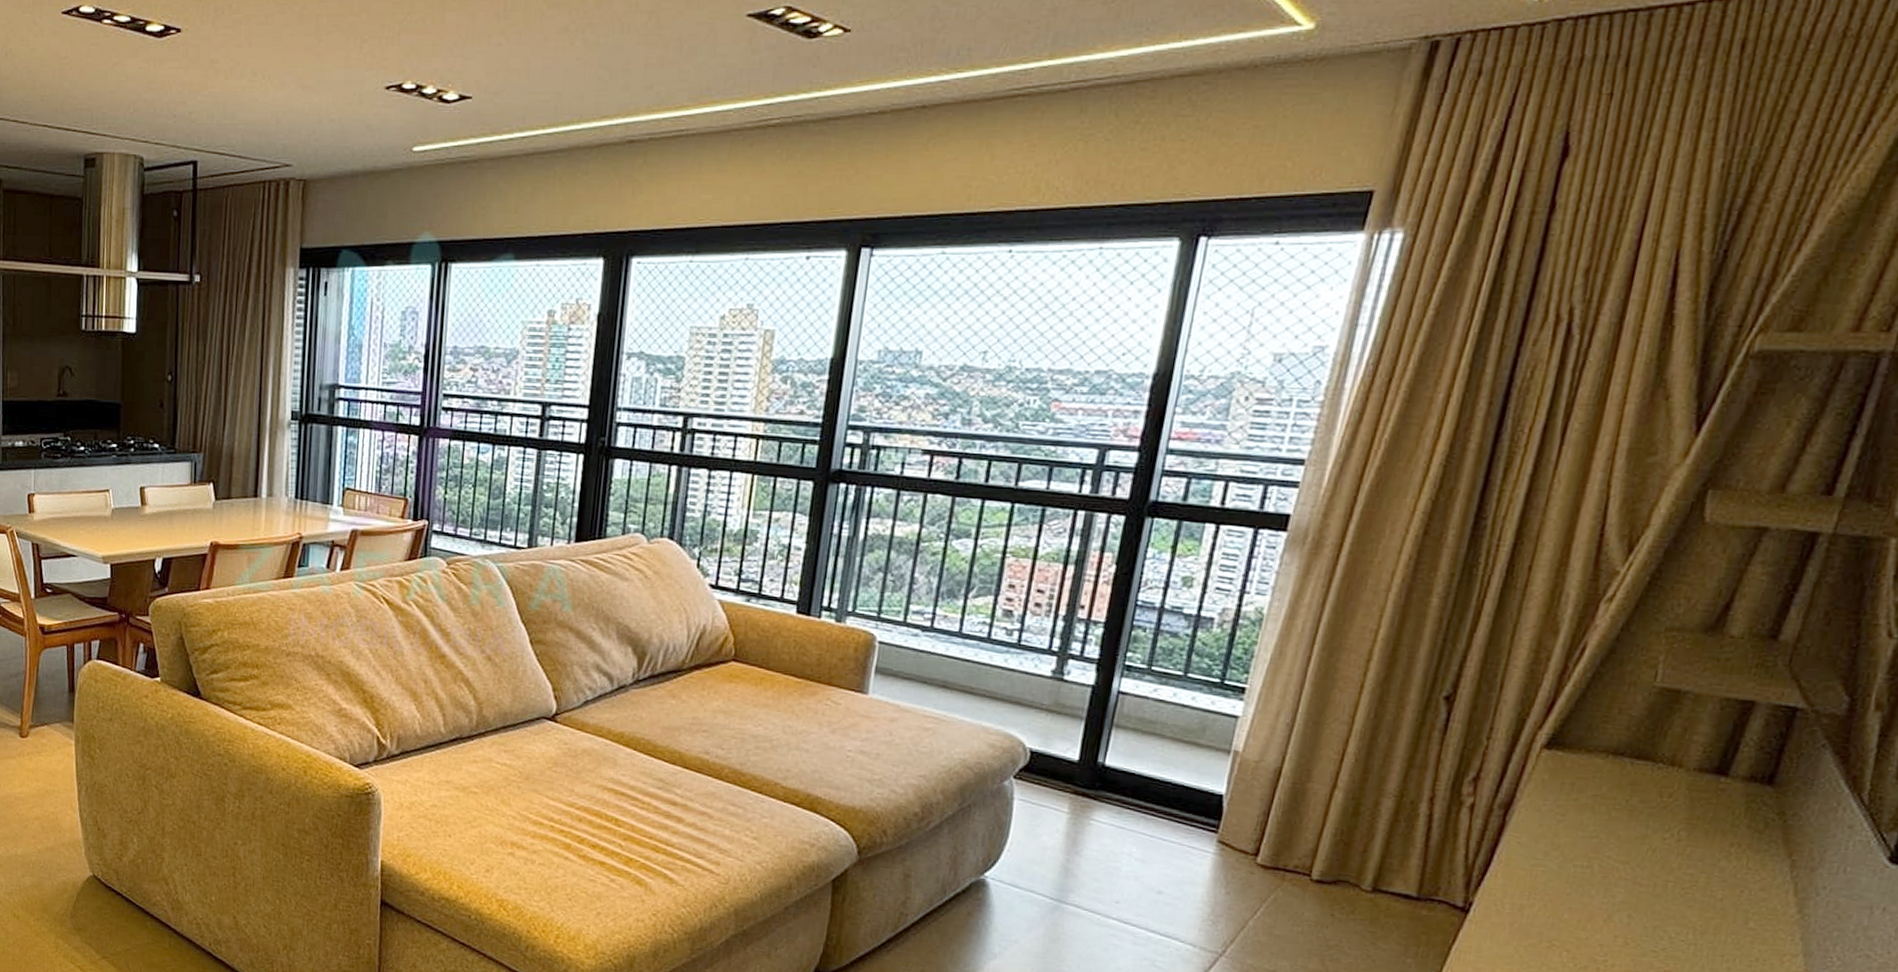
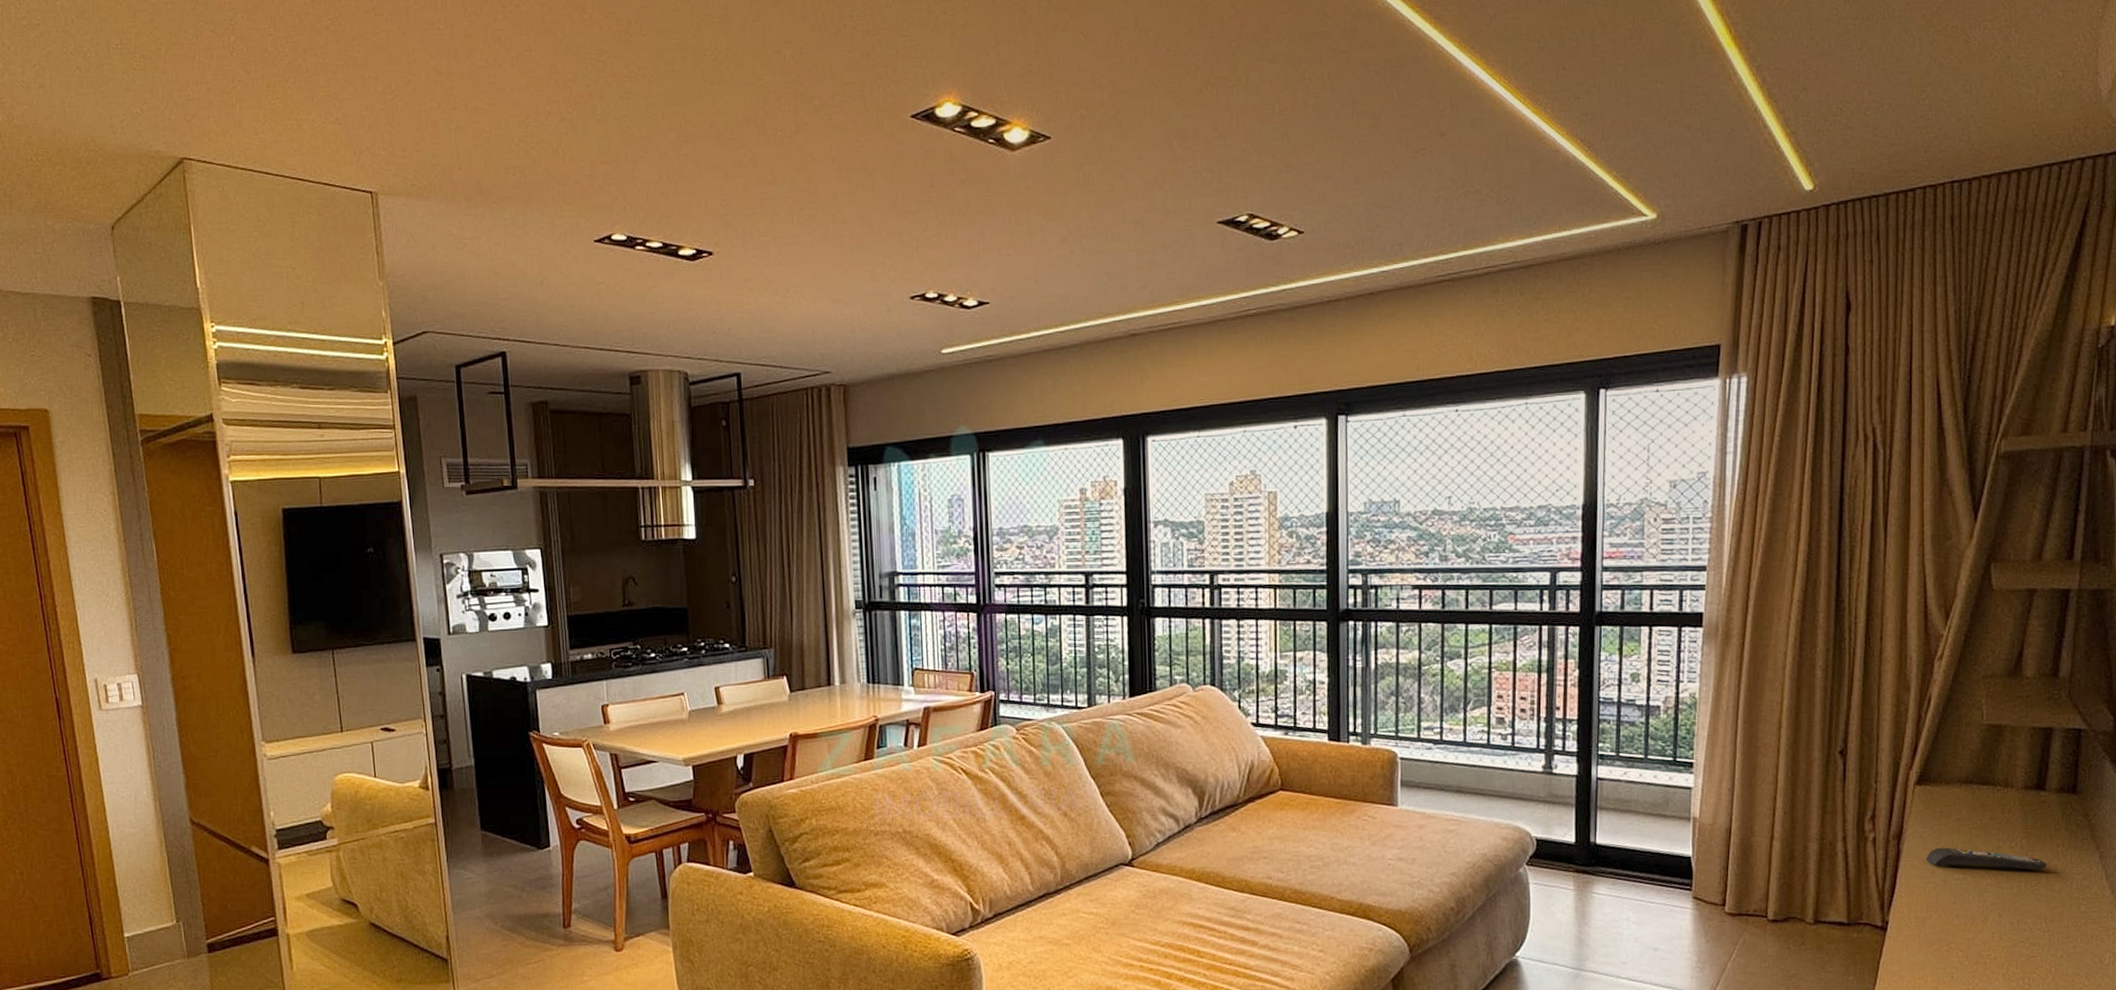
remote control: none [1539,826,1713,871] -> present [1926,847,2048,870]

